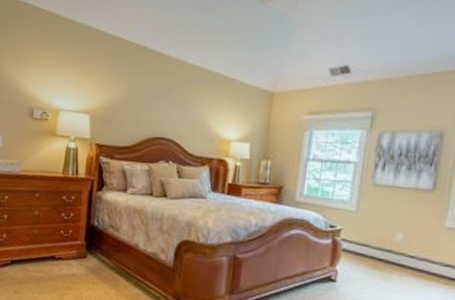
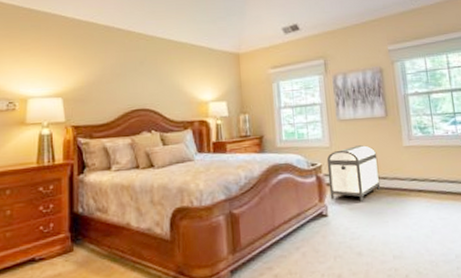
storage chest: none [343,215,410,276] -> present [326,145,381,202]

